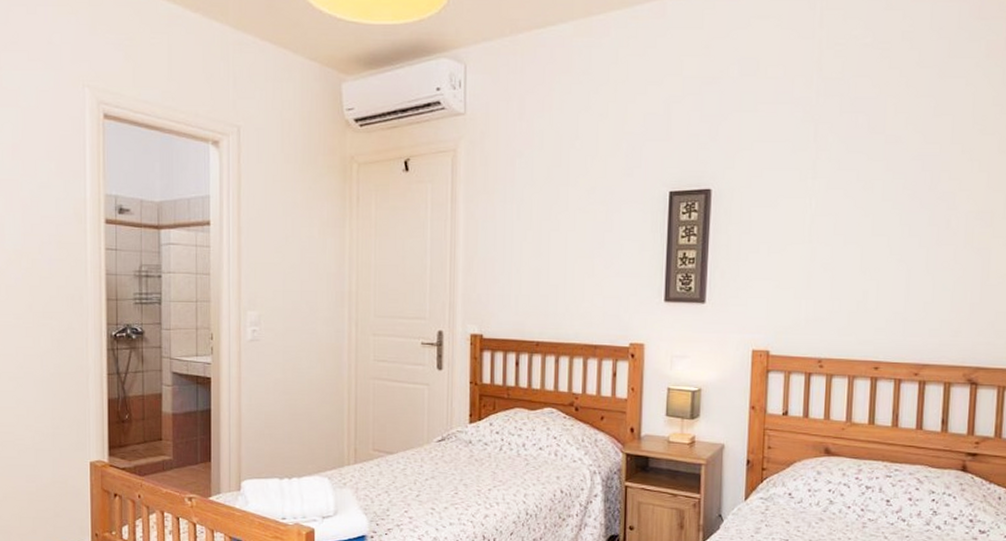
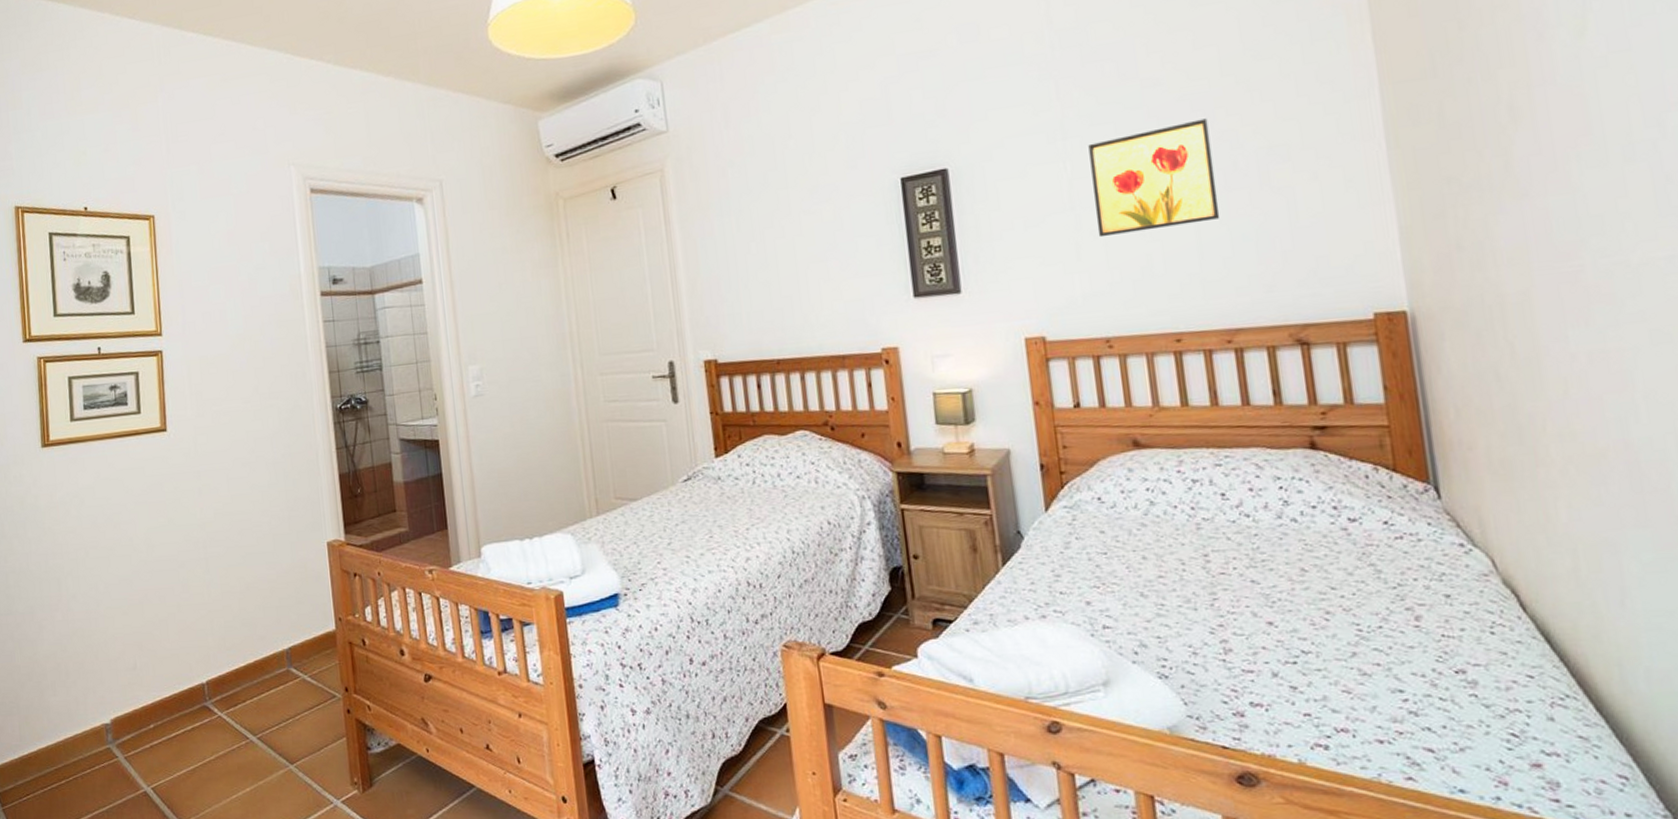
wall art: none [827,179,933,271] -> present [1088,118,1220,238]

